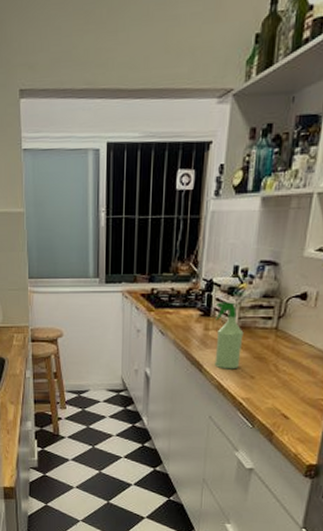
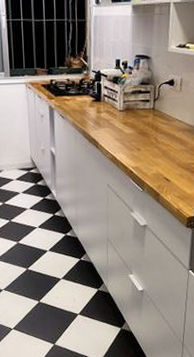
spray bottle: present [214,302,244,370] -> none [104,89,129,144]

